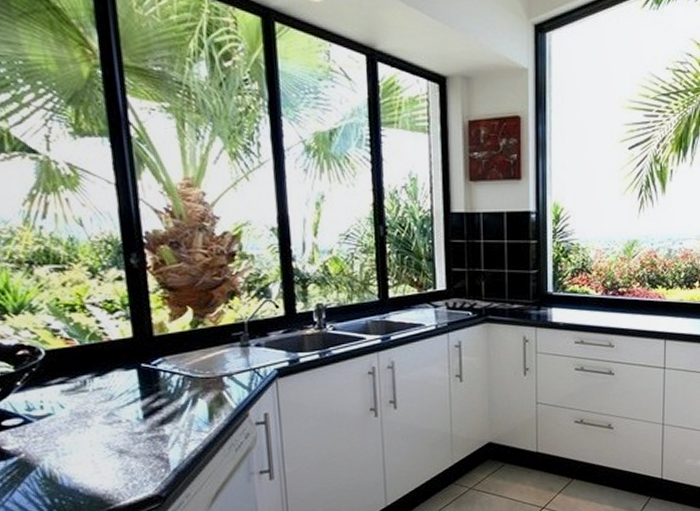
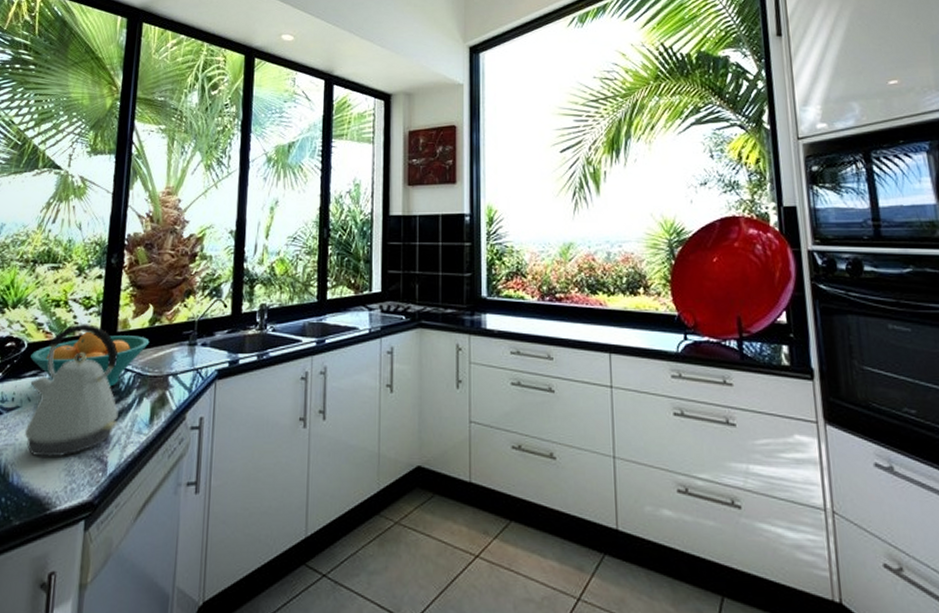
fruit bowl: none [52,336,195,390] -> present [30,331,150,387]
kettle: none [59,328,174,460] -> present [24,324,119,457]

